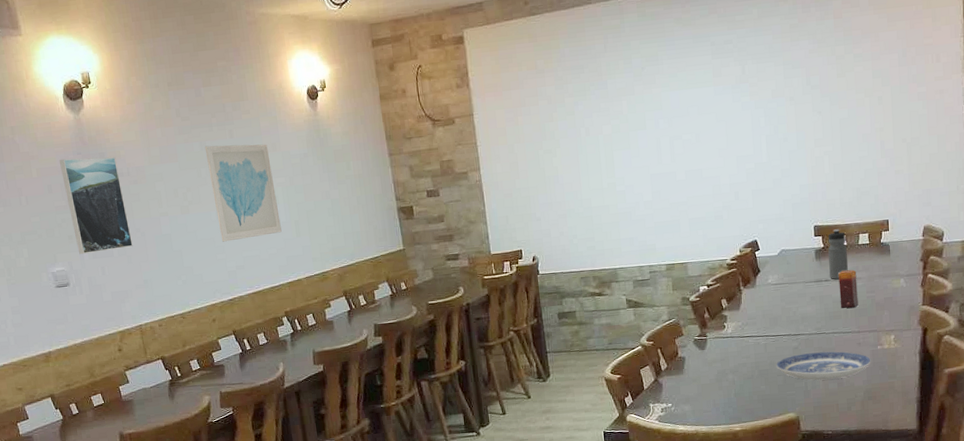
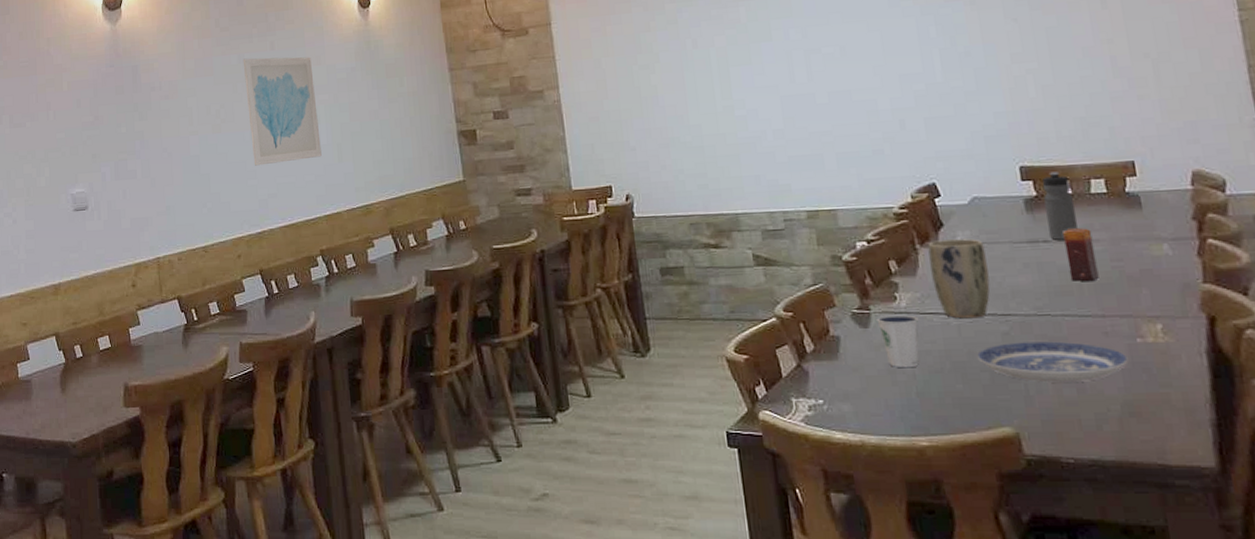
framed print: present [59,157,133,255] -> none [91,70,158,176]
dixie cup: none [711,338,740,377] -> present [876,314,919,367]
plant pot: none [749,280,788,339] -> present [928,238,990,319]

